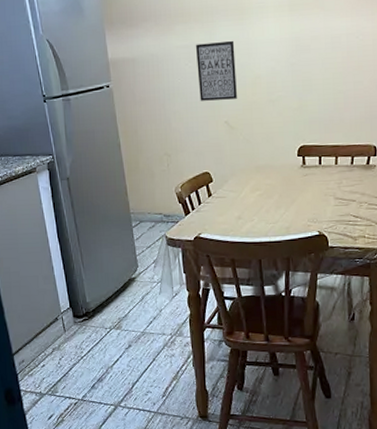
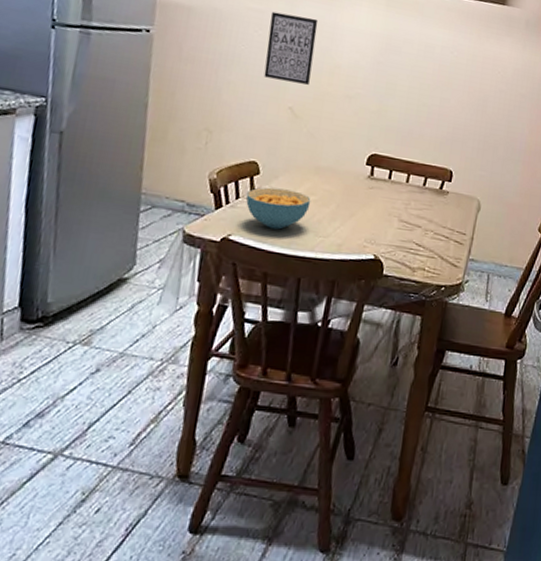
cereal bowl: none [206,189,258,224] -> present [245,187,311,230]

